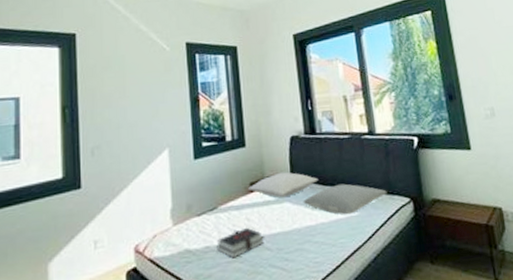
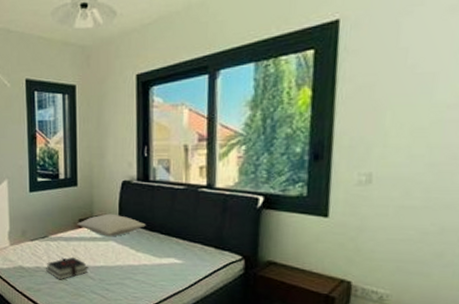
pillow: present [303,183,387,215] -> none [128,232,217,262]

